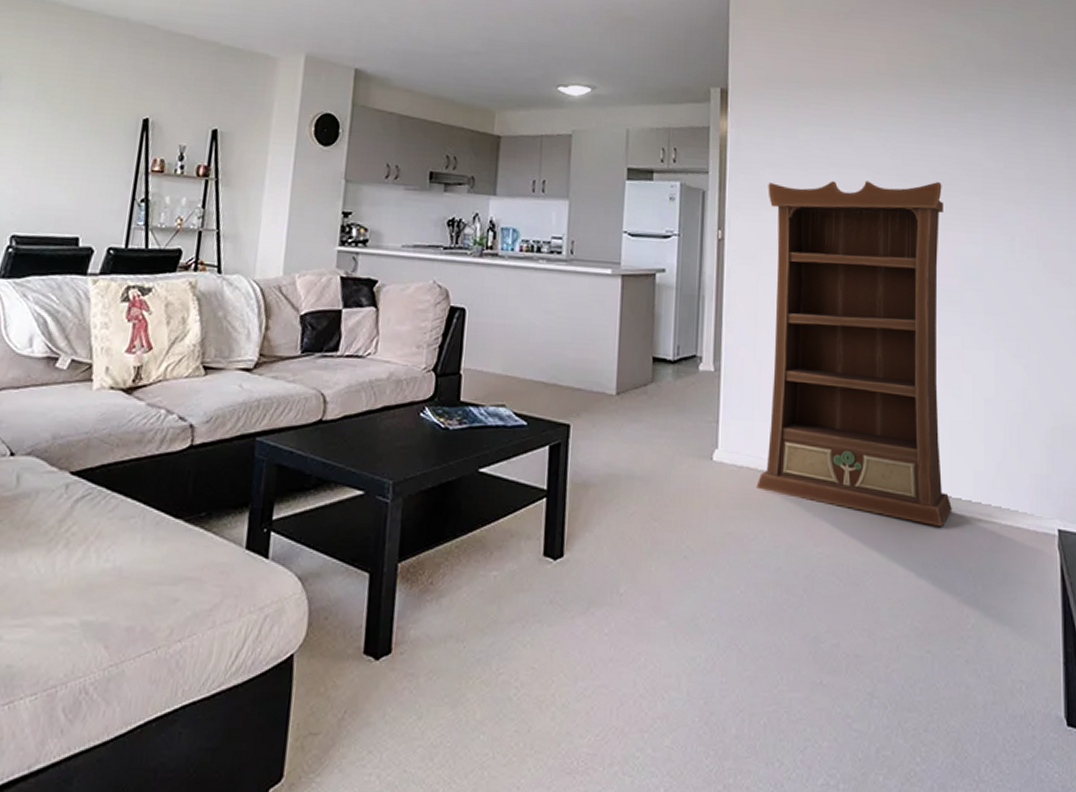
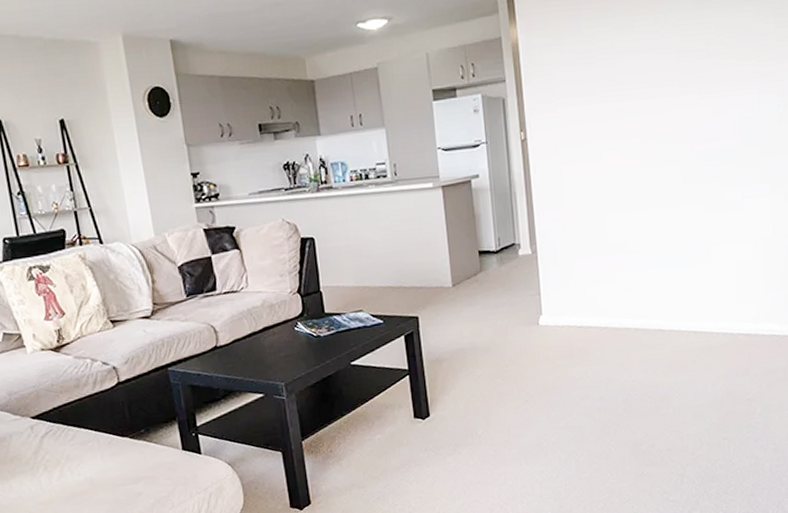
bookcase: present [756,180,952,527] -> none [560,53,739,346]

